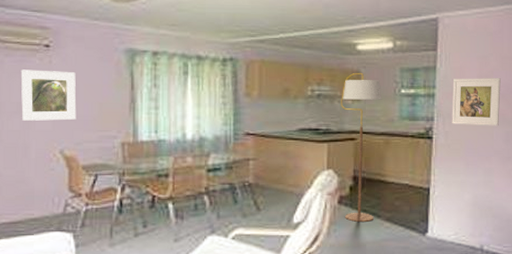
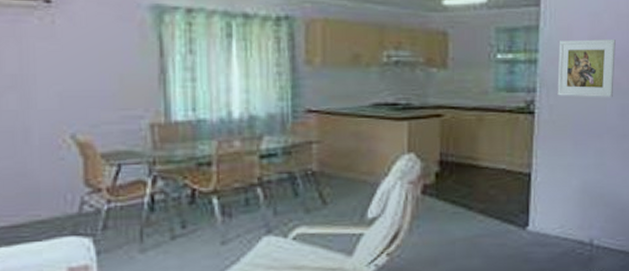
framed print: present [21,69,77,121] -> none [14,32,91,98]
floor lamp: present [341,72,382,222] -> none [424,33,474,215]

